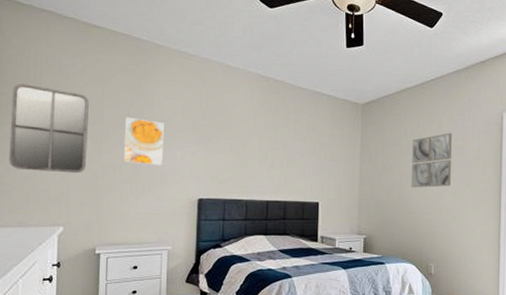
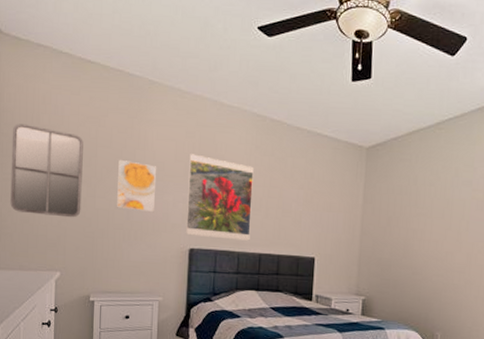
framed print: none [193,111,259,189] -> present [185,154,254,241]
wall art: present [411,132,453,188] -> none [418,182,471,246]

